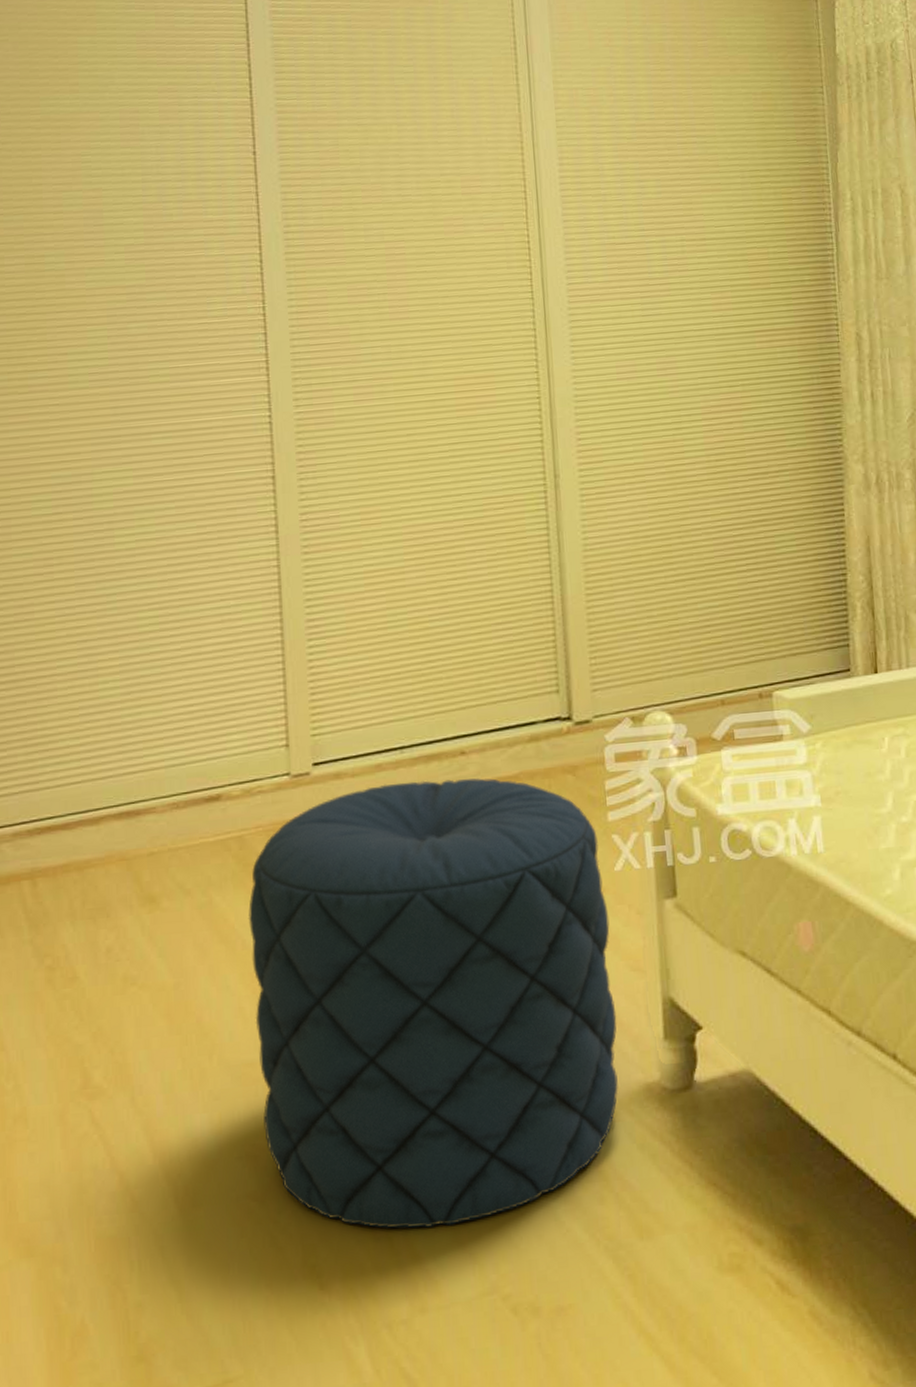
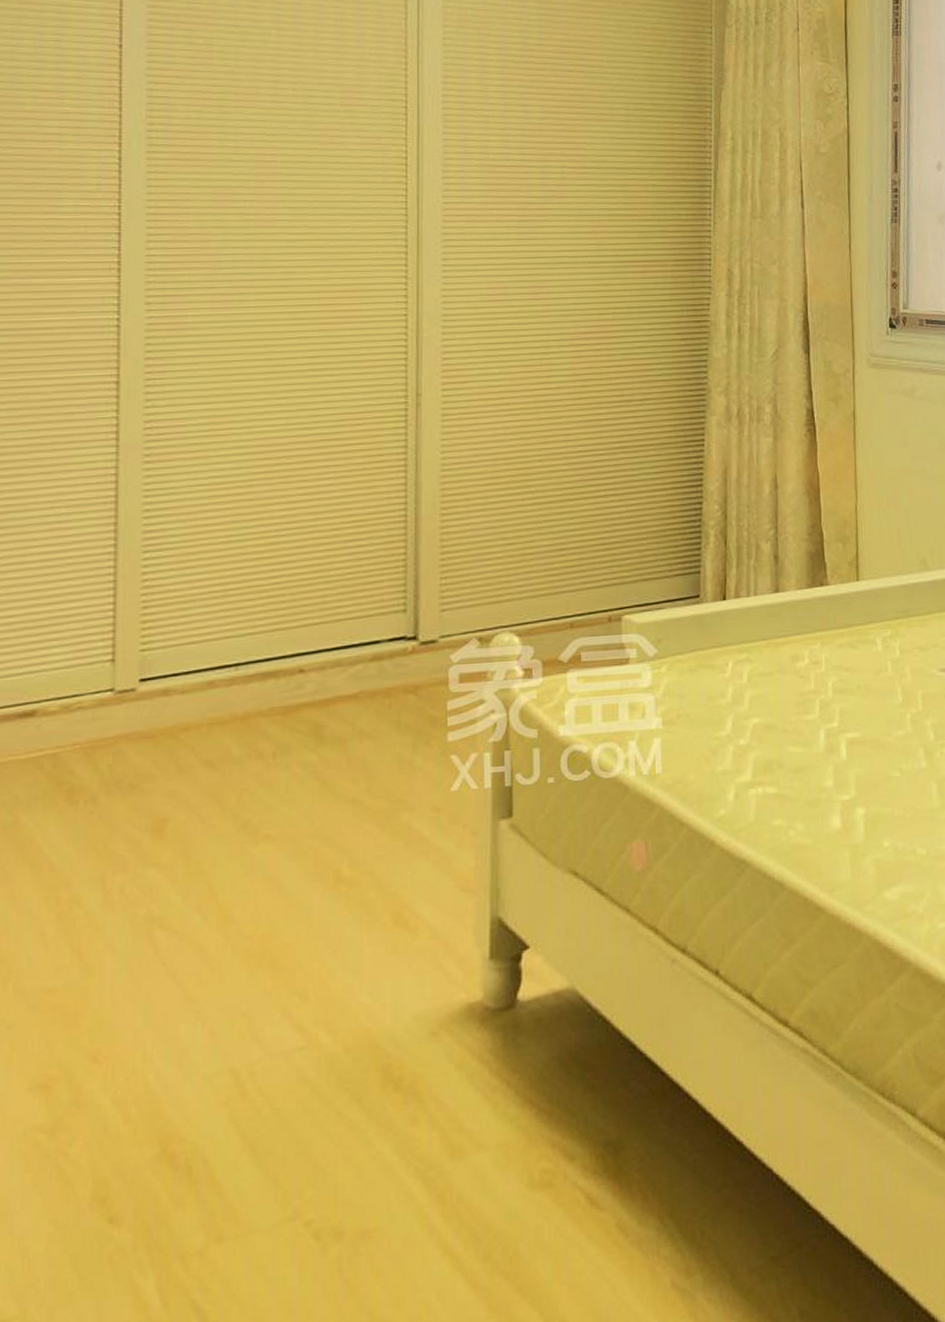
pouf: present [248,778,619,1229] -> none [57,696,443,1157]

